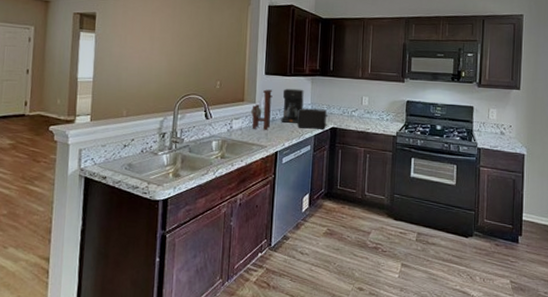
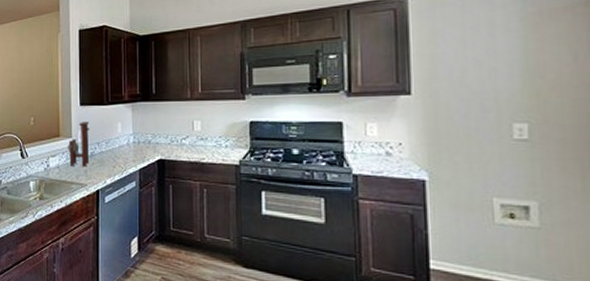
coffee maker: present [281,88,304,123] -> none [100,118,124,157]
toaster: present [297,108,328,129] -> none [119,139,153,162]

